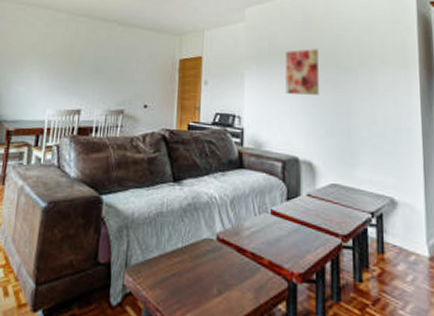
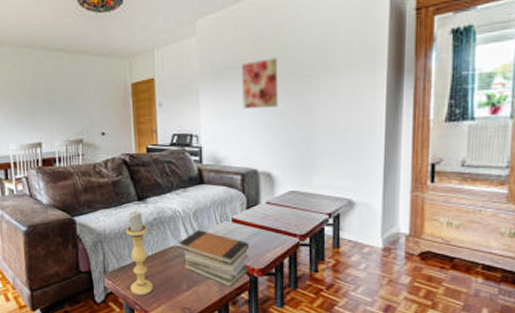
candle holder: none [153,193,180,300] -> present [125,211,153,296]
book stack: none [212,221,288,296] -> present [178,230,249,288]

